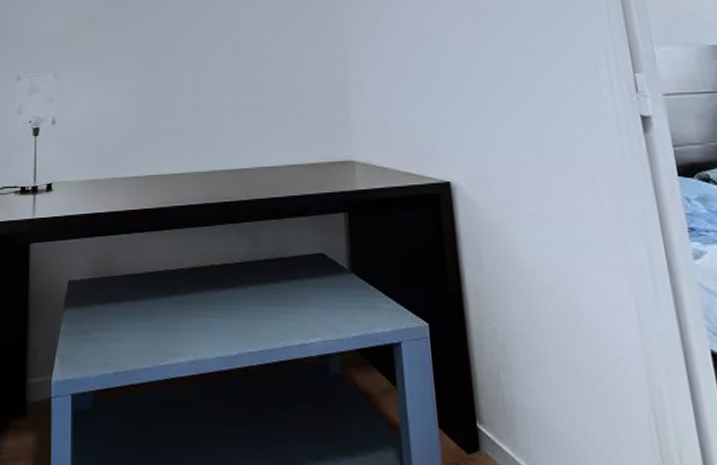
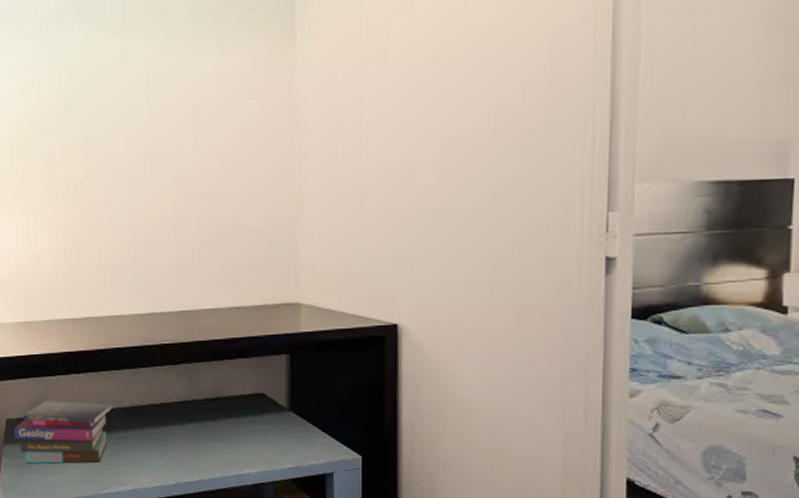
books: none [76,261,173,331] -> present [14,401,112,464]

